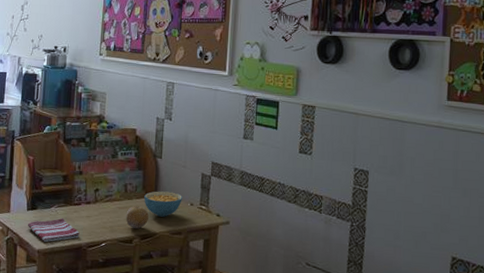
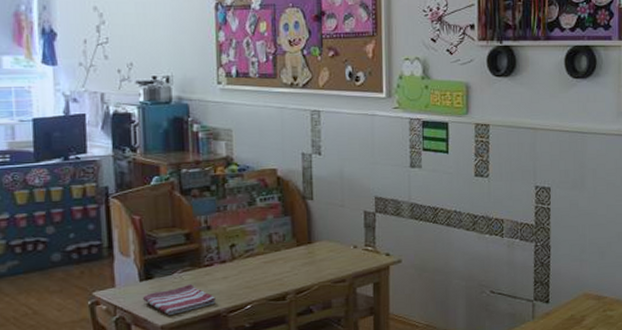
fruit: present [125,205,149,229] -> none [274,256,303,283]
cereal bowl: present [144,191,182,217] -> none [295,236,343,266]

